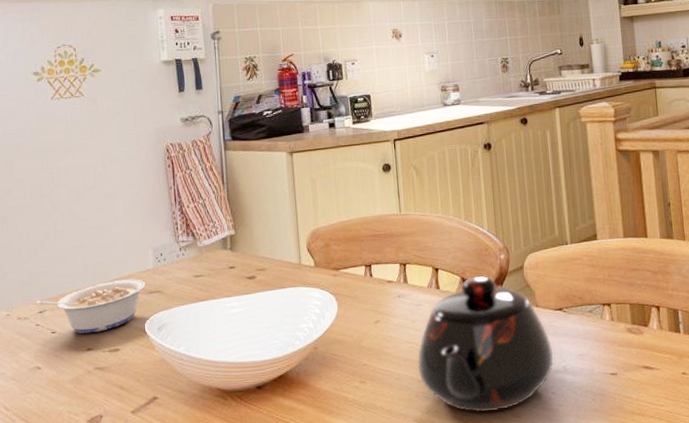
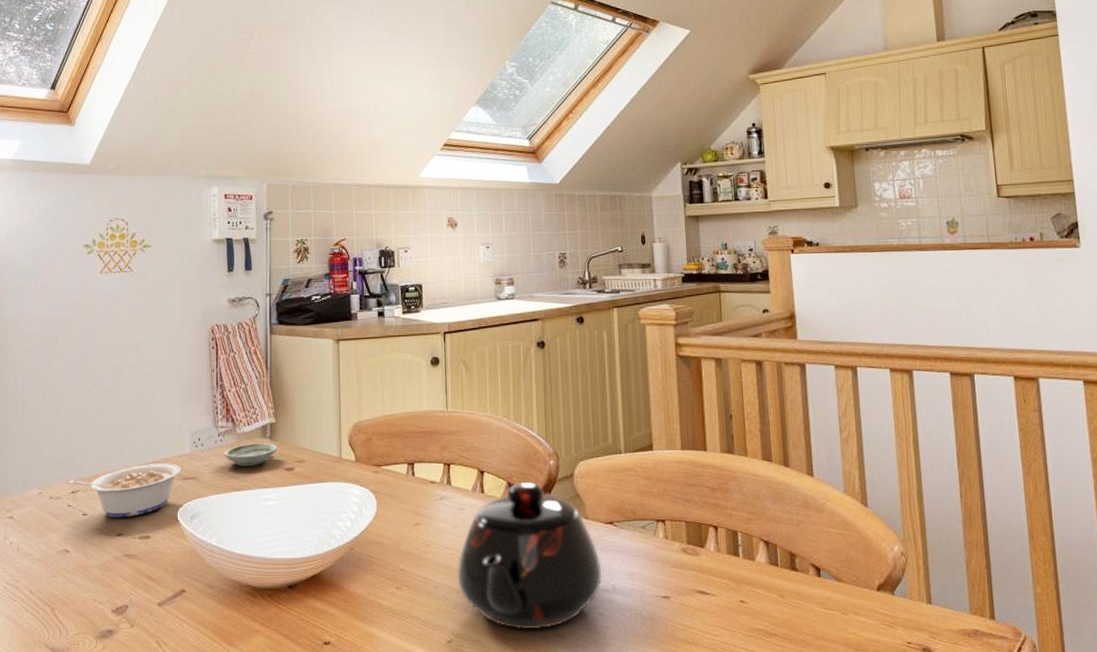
saucer: none [185,254,239,278] -> present [223,443,278,466]

